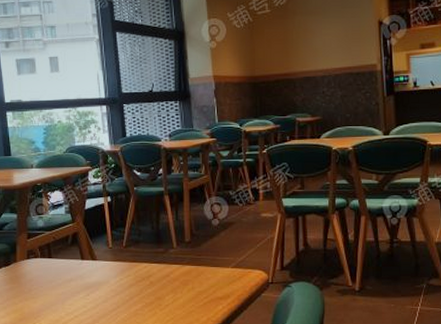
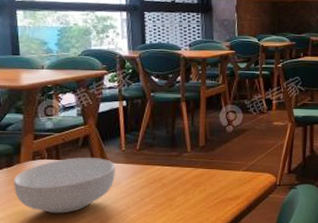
cereal bowl: none [12,256,104,313] -> present [14,158,116,214]

